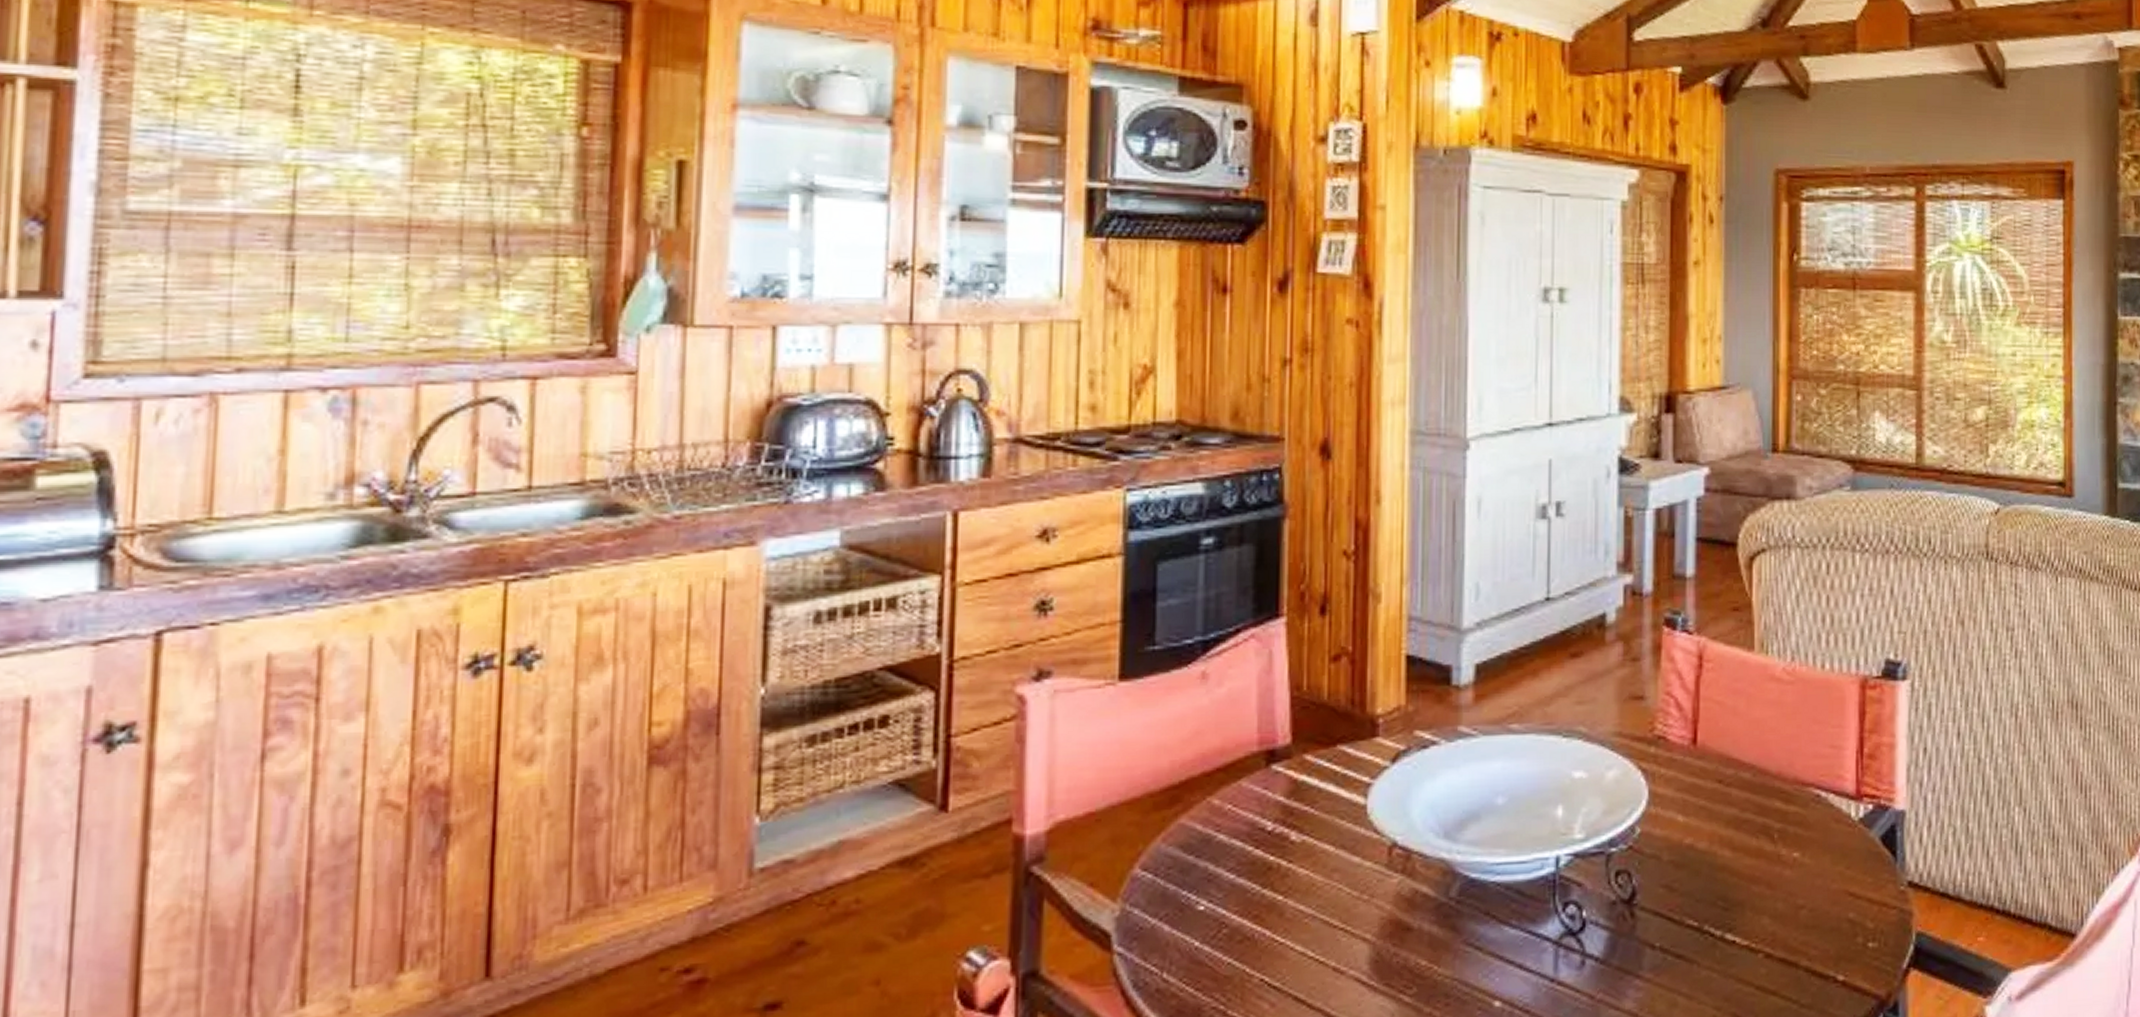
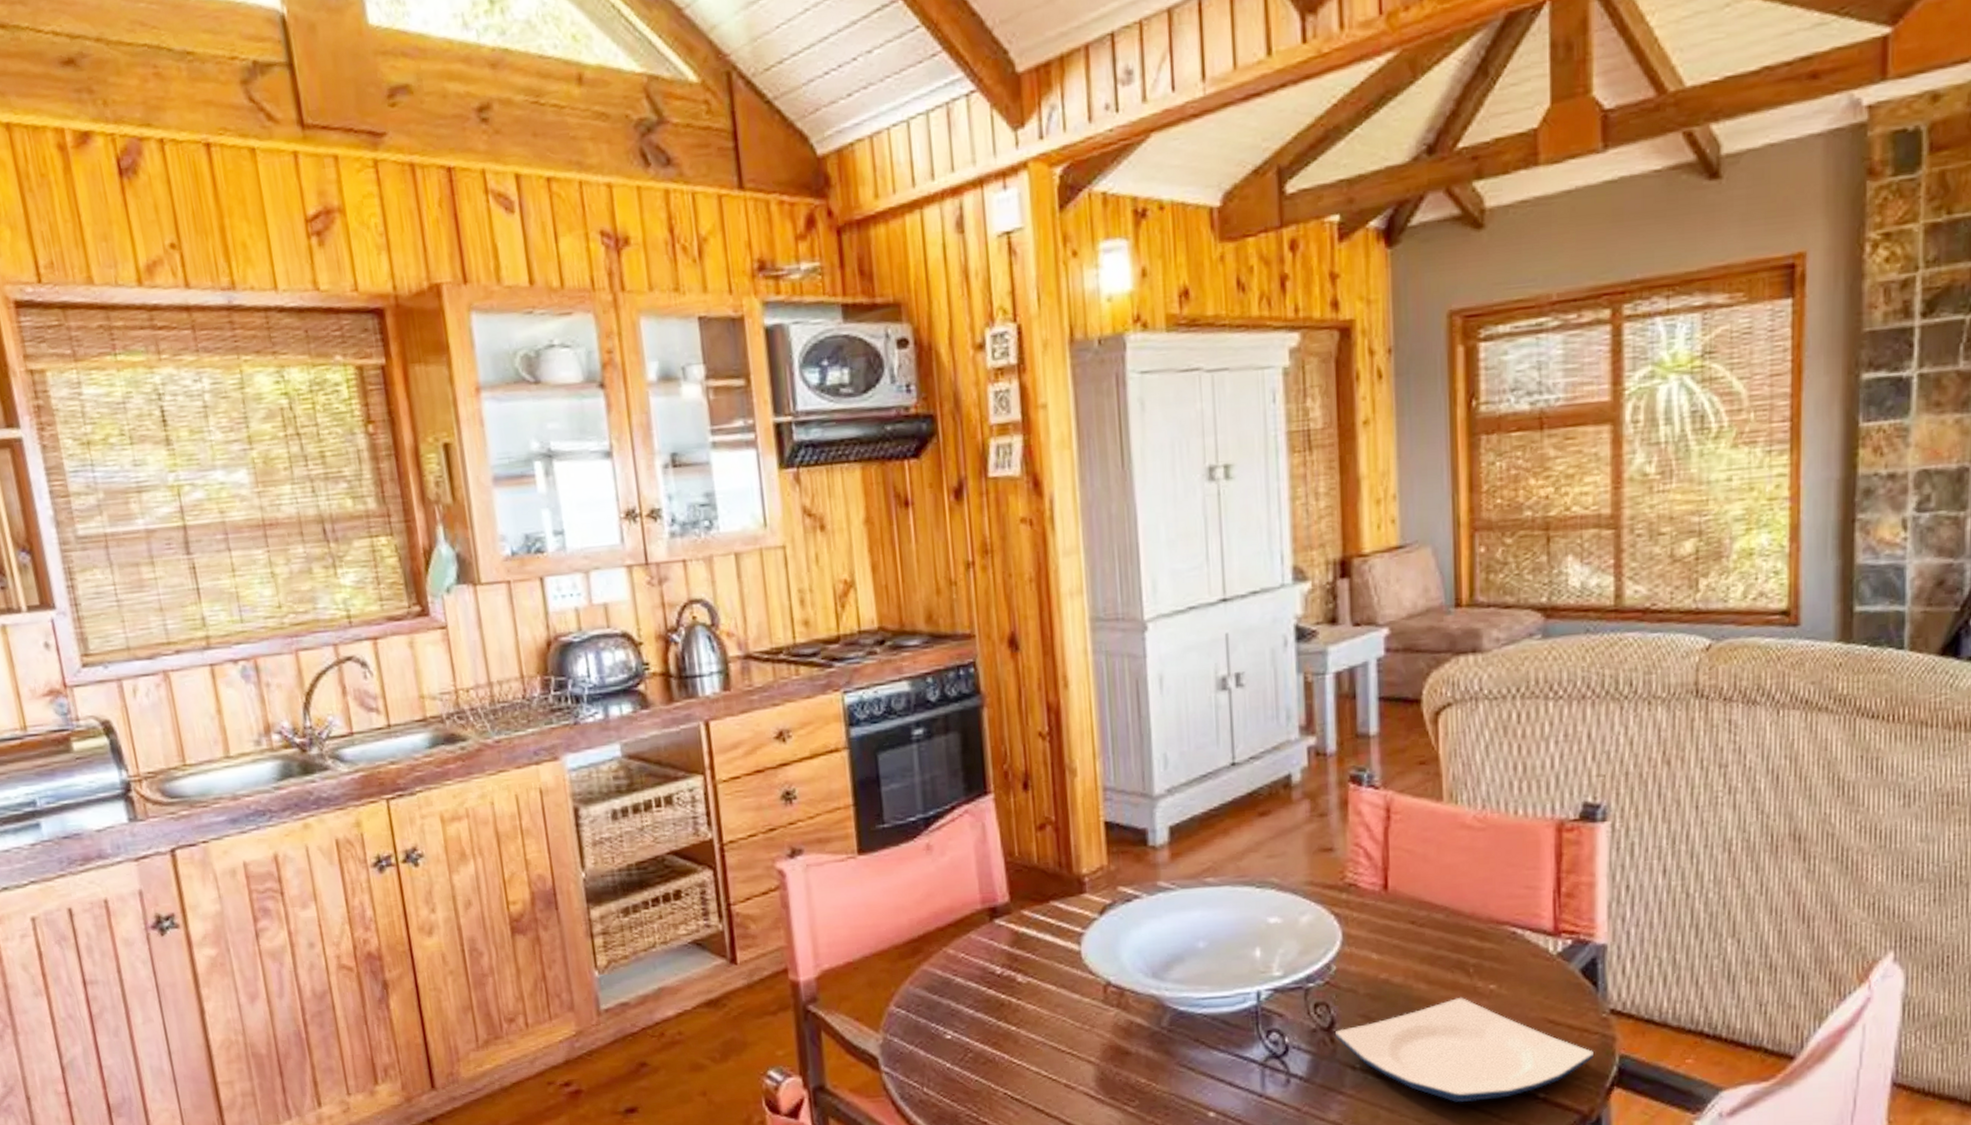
plate: none [1635,865,1892,987] -> present [1334,997,1594,1102]

